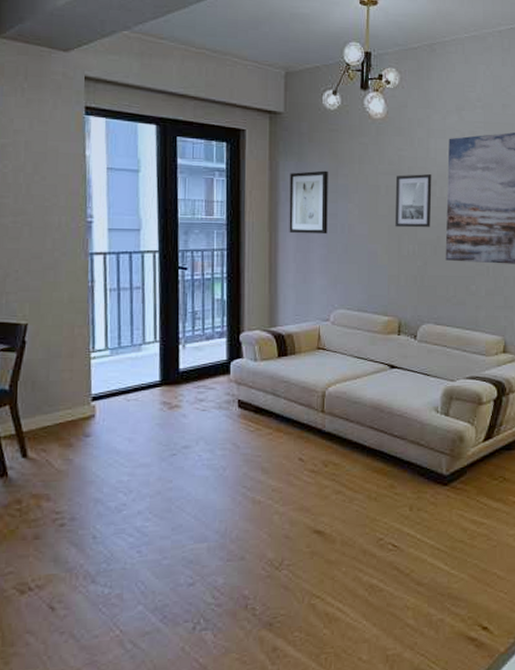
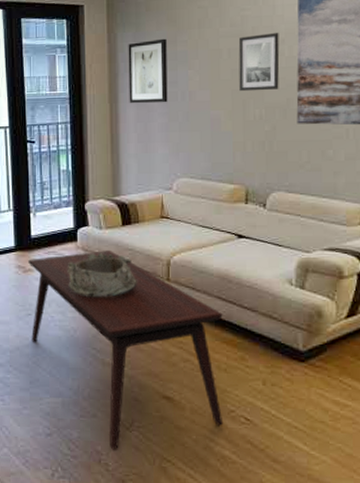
coffee table: none [175,383,374,593] -> present [28,251,224,450]
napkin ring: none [217,386,291,432] -> present [67,253,137,297]

